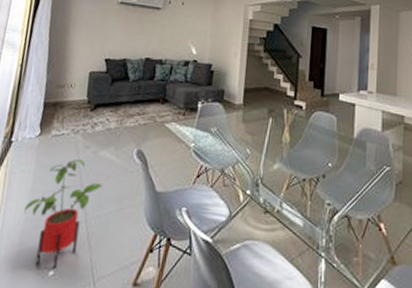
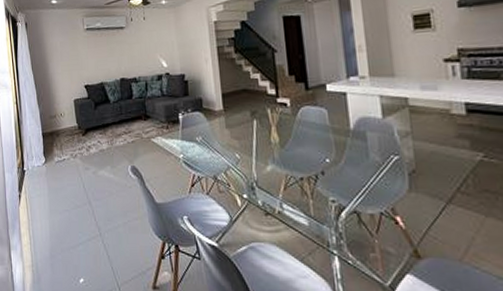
house plant: present [24,158,104,269] -> none [48,180,109,276]

